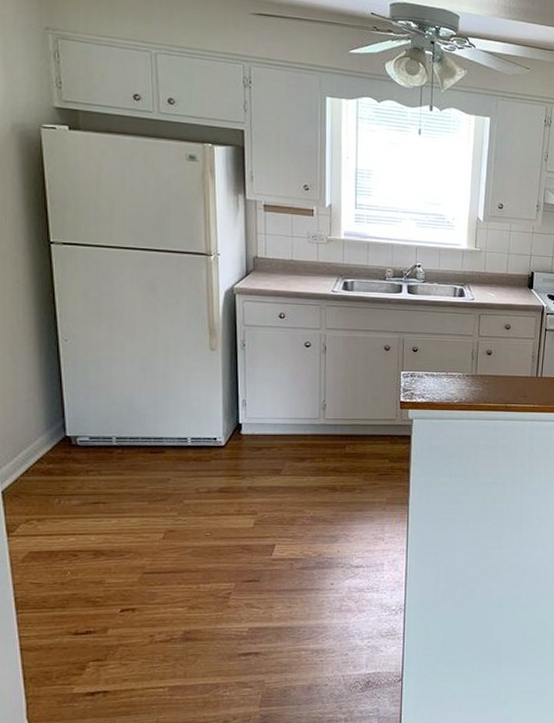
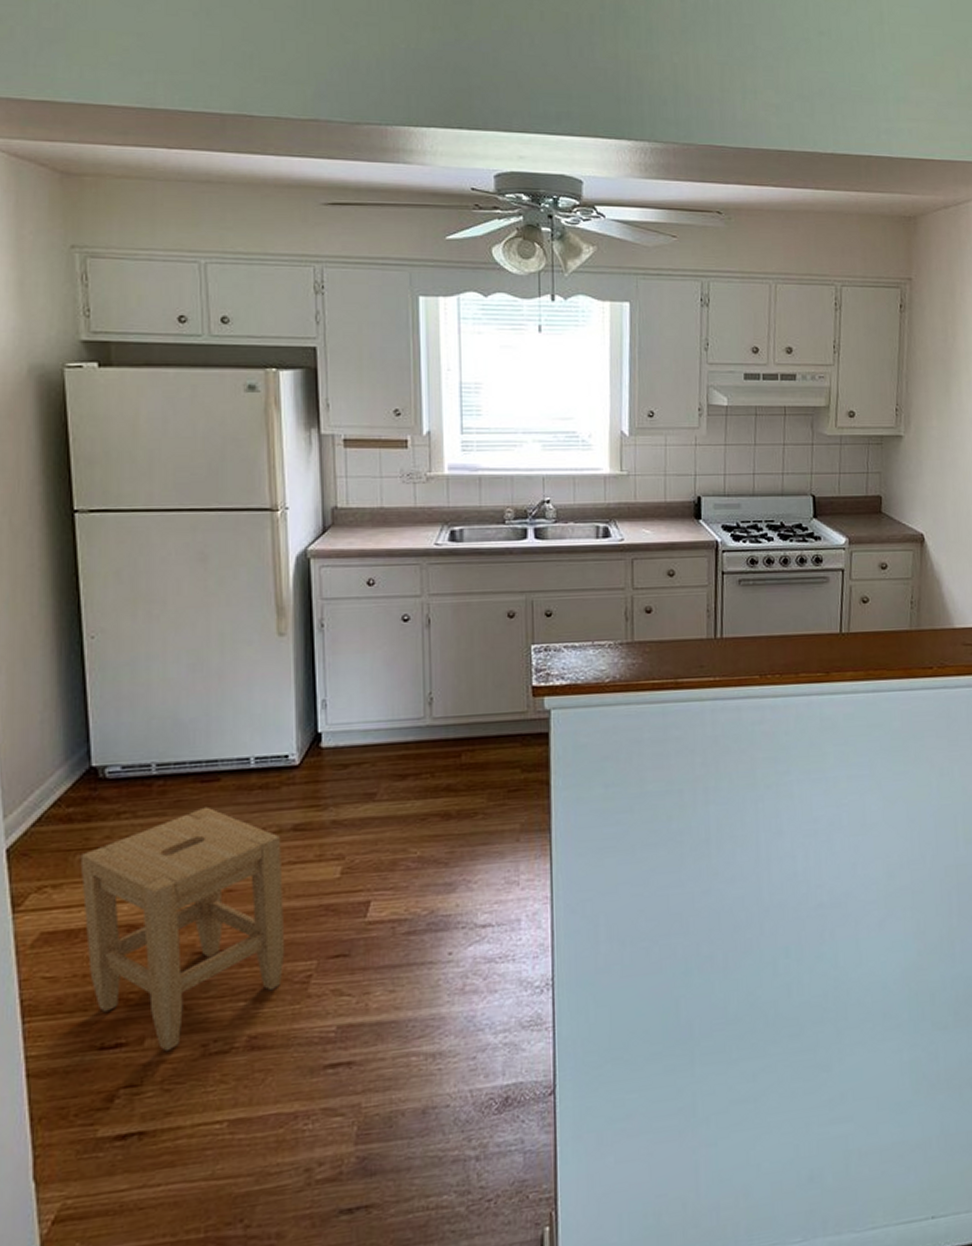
stool: none [58,471,212,639] -> present [80,806,285,1052]

